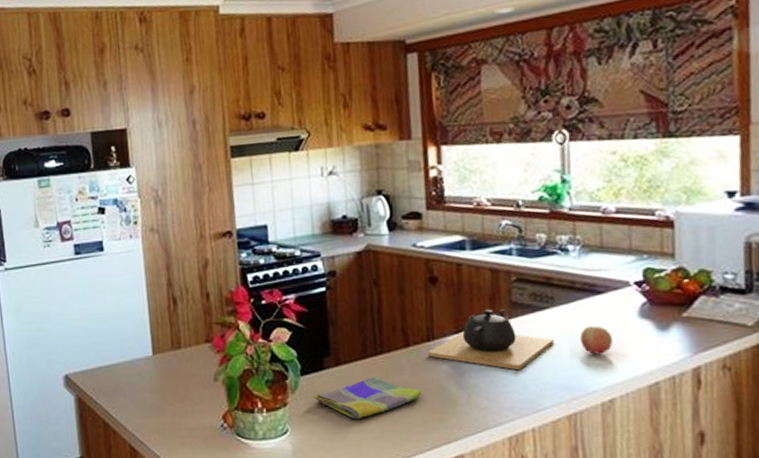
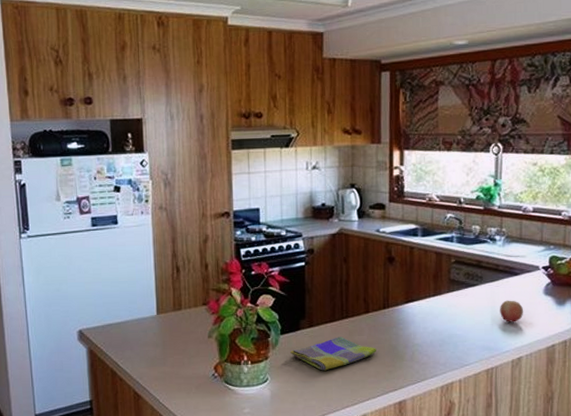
teapot: present [427,308,555,371] -> none [383,284,480,334]

